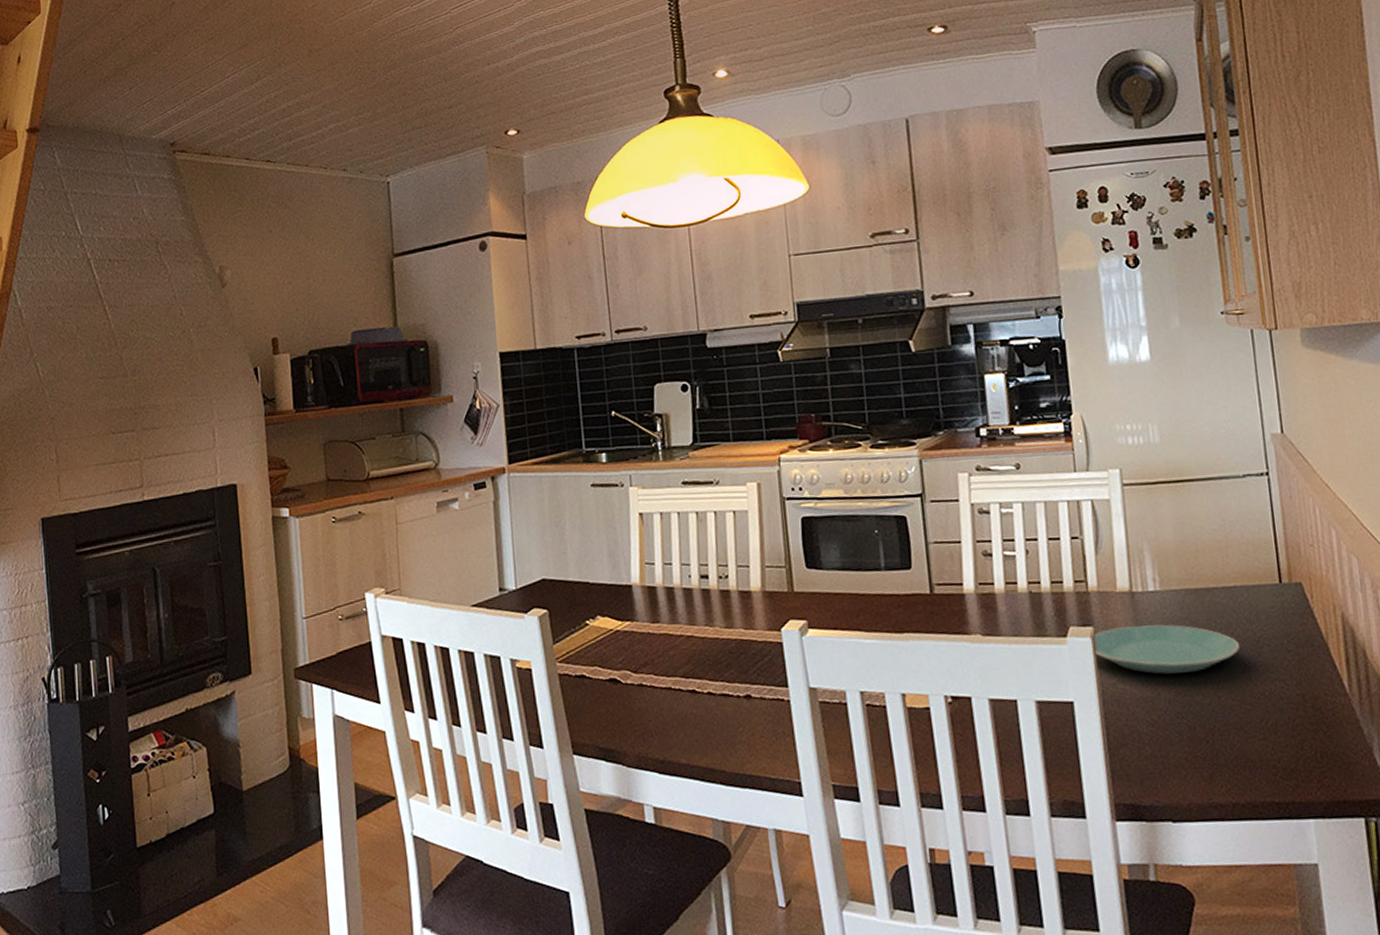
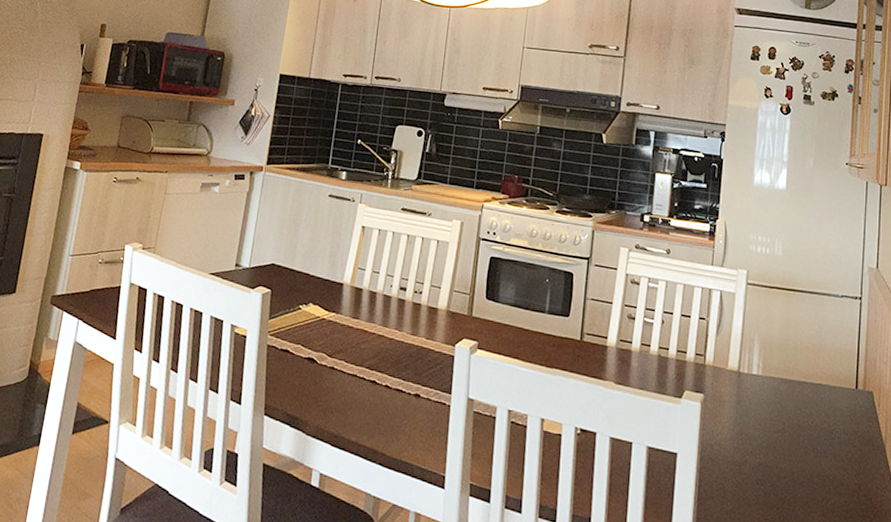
plate: present [1092,624,1241,674] -> none [701,398,817,448]

